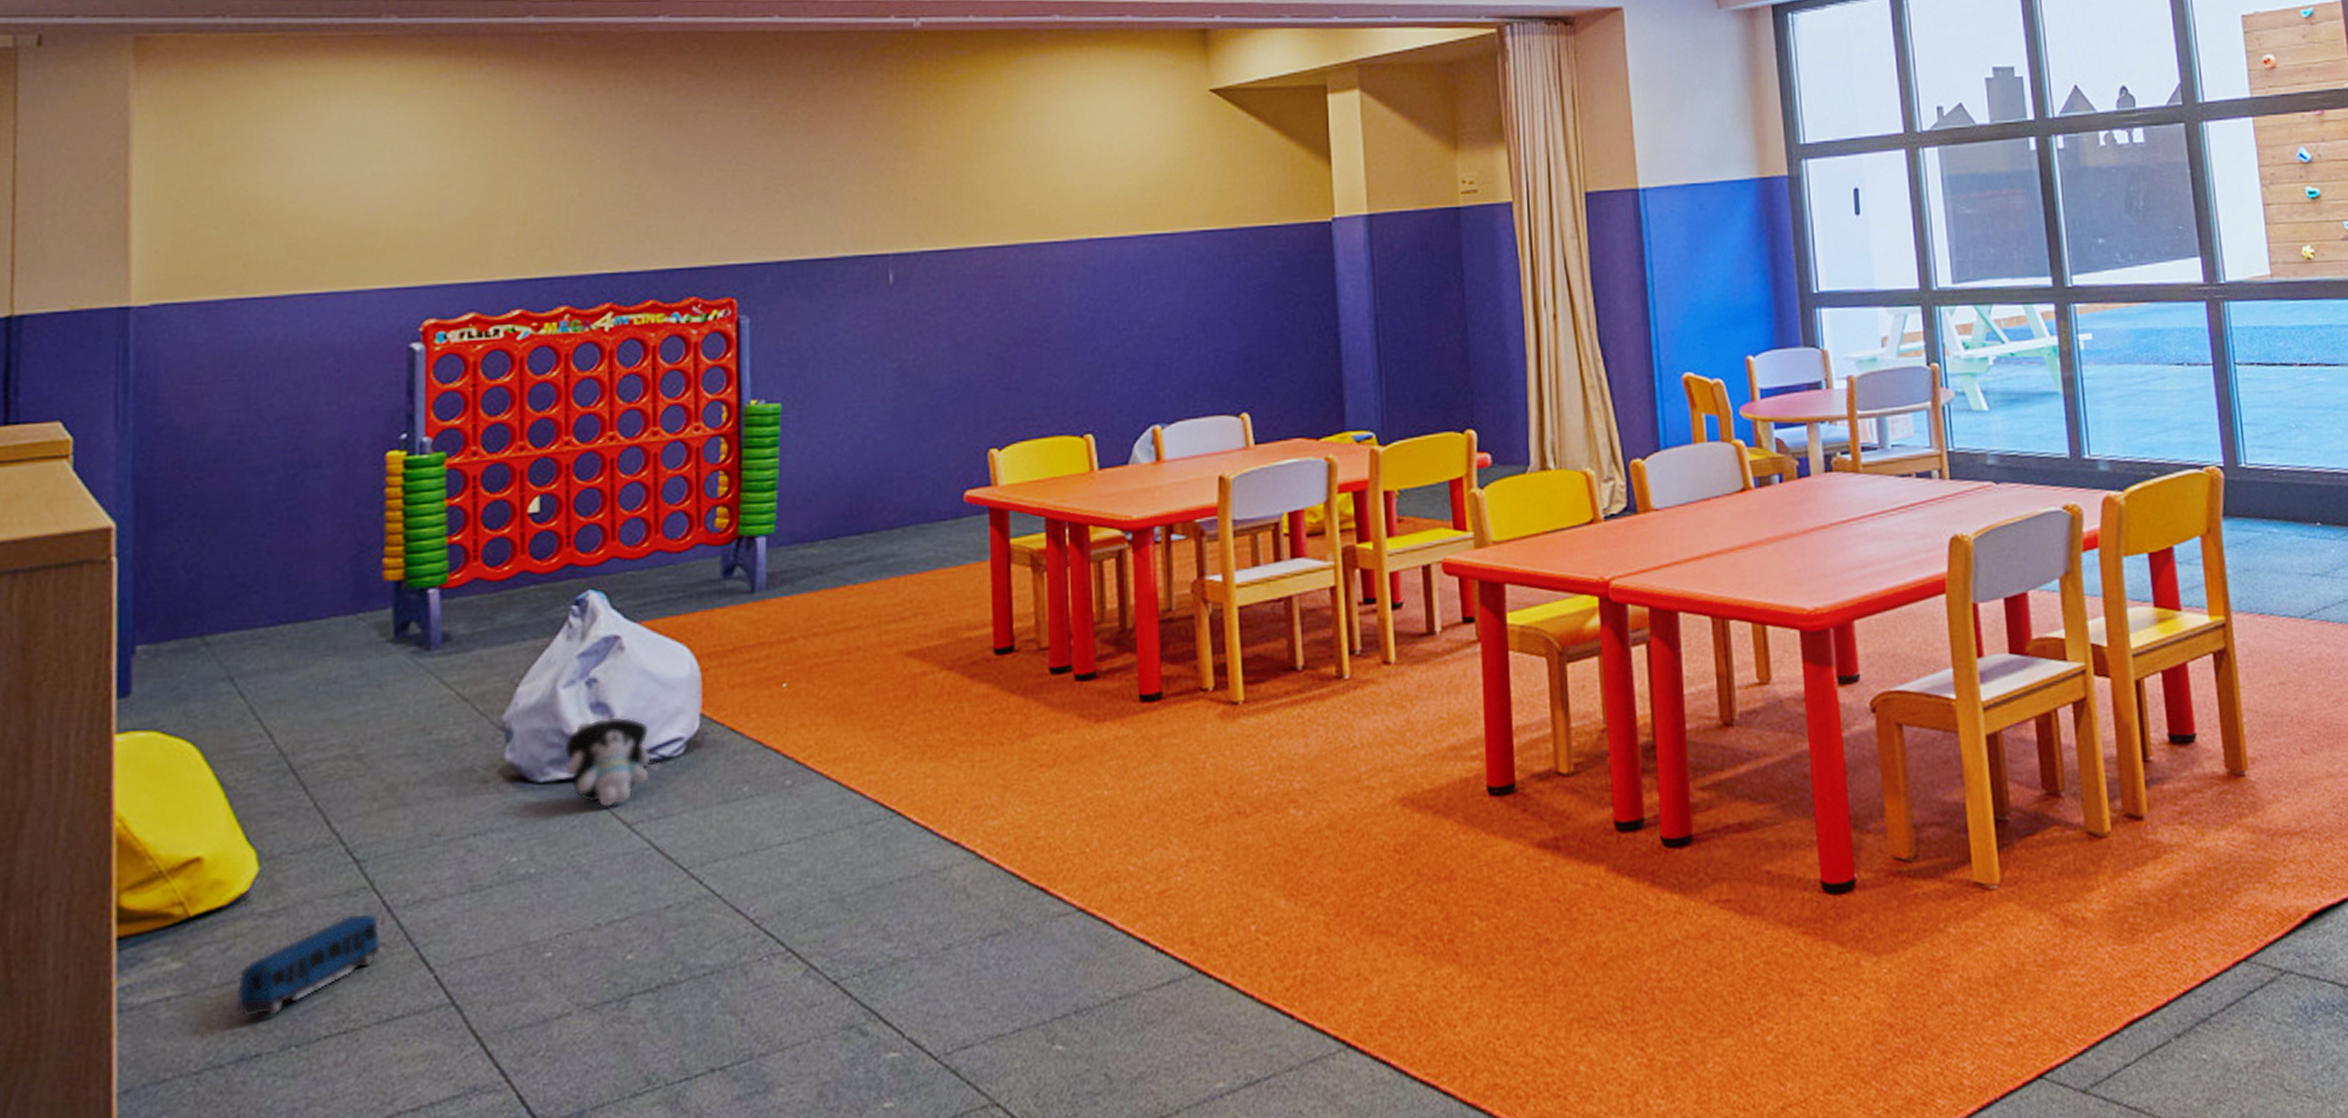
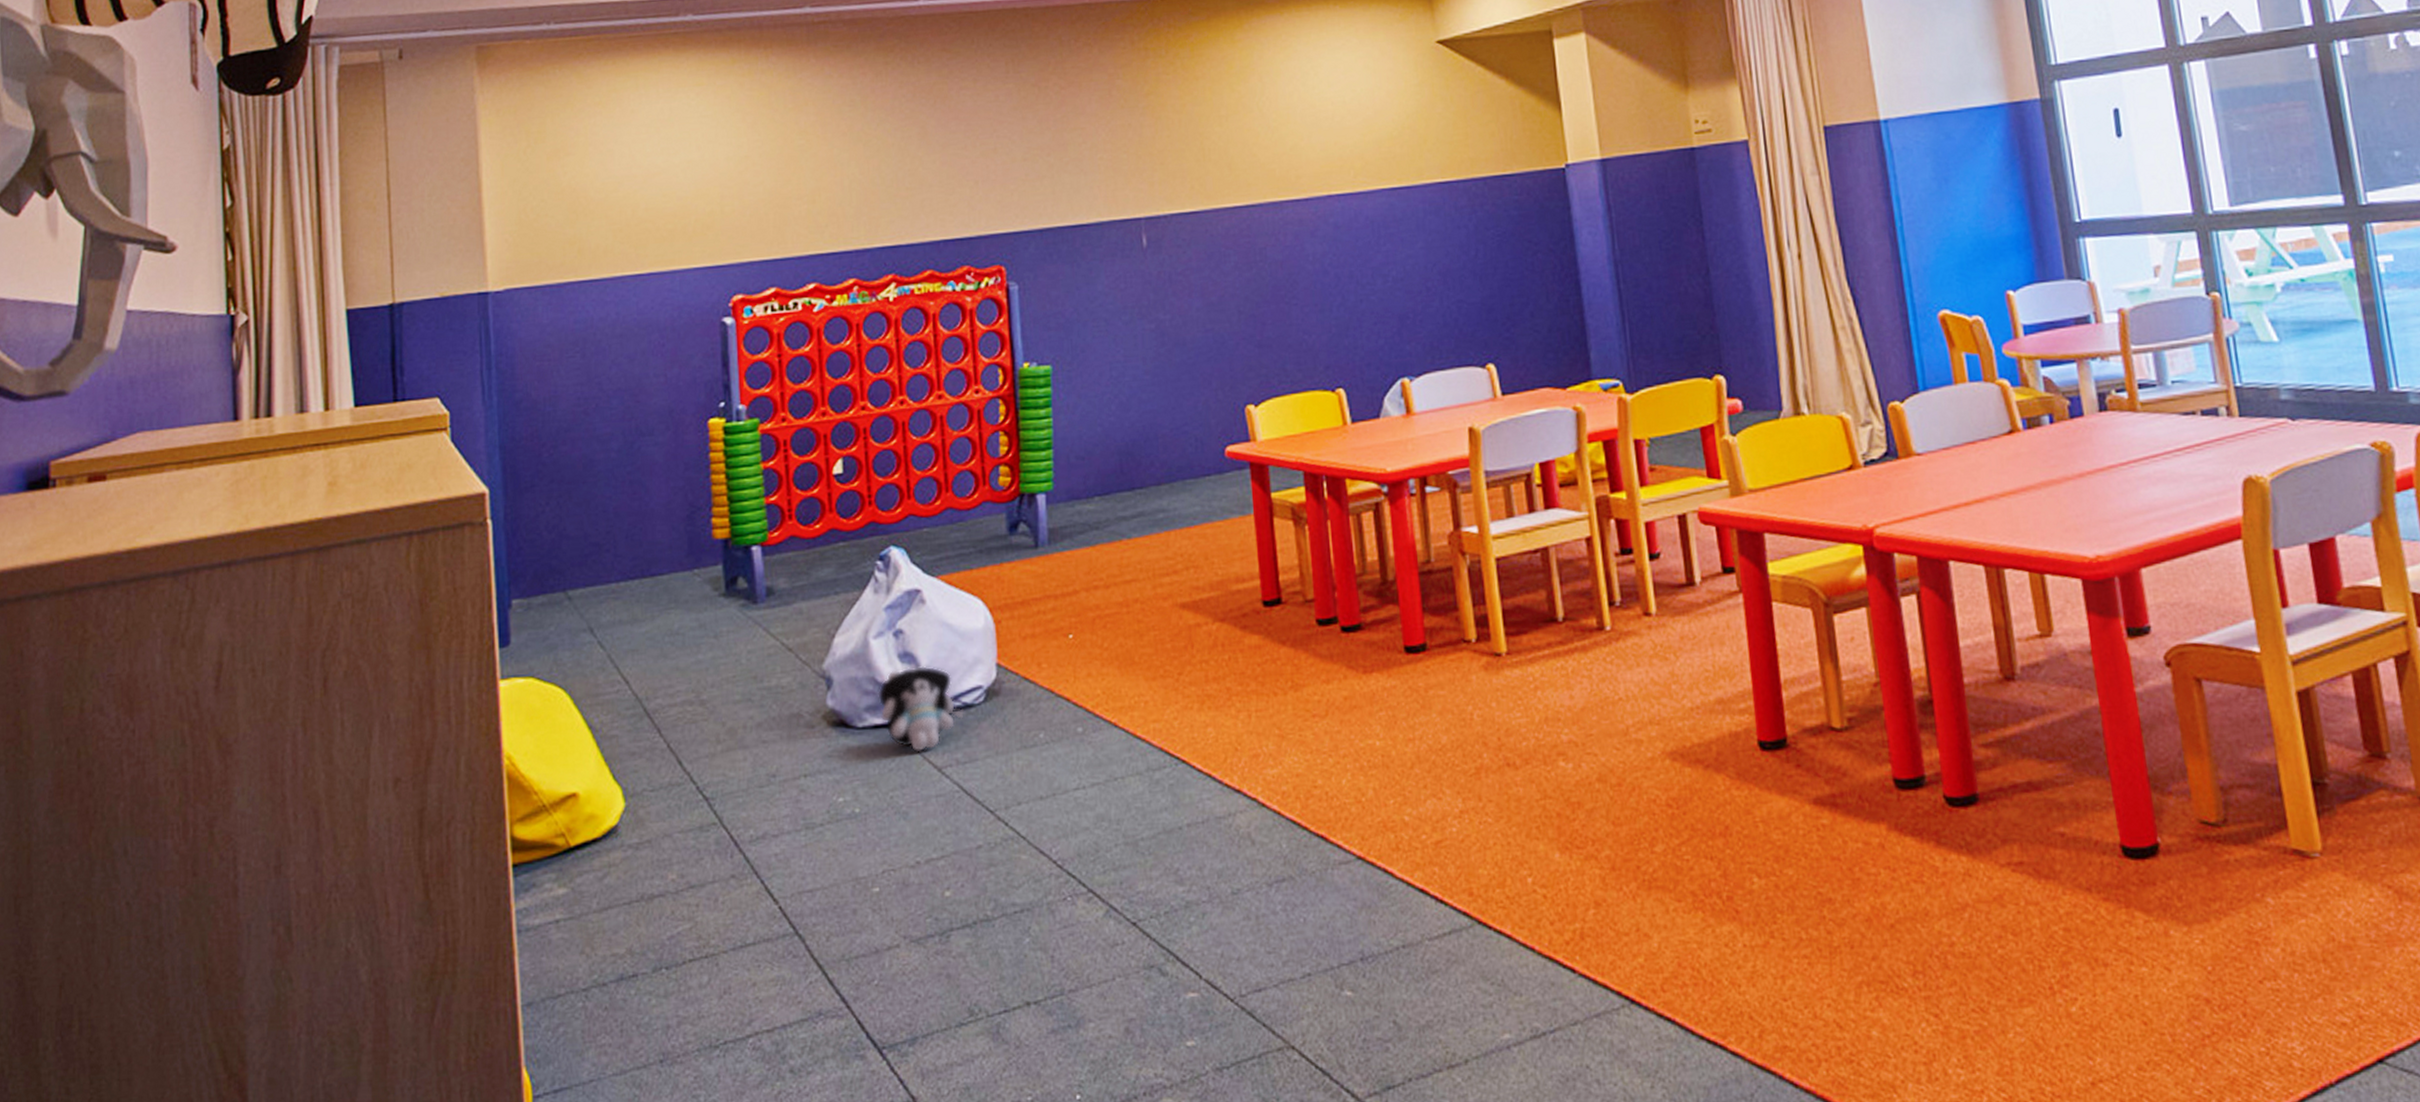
toy train: present [236,913,381,1018] -> none [613,847,732,941]

